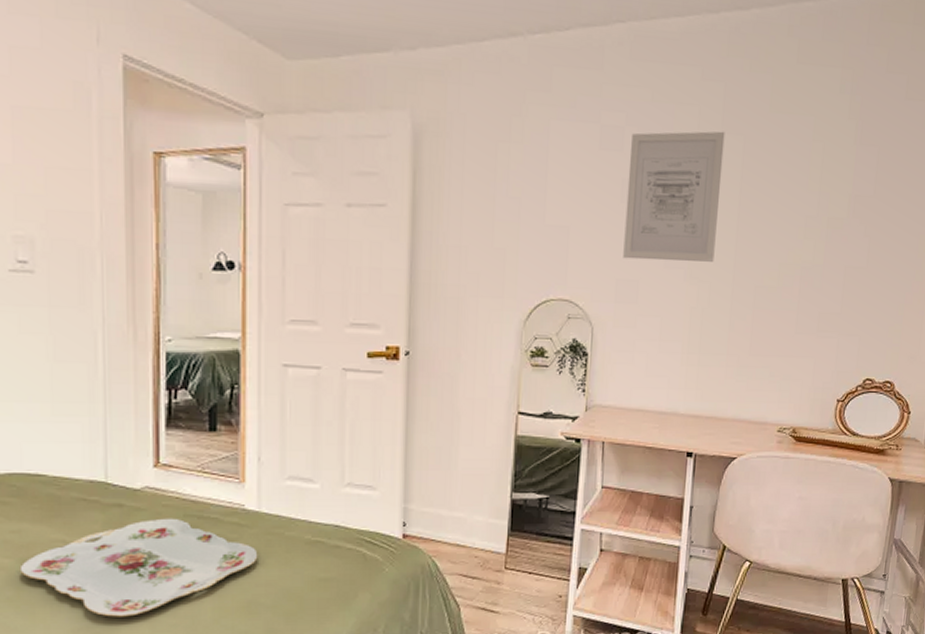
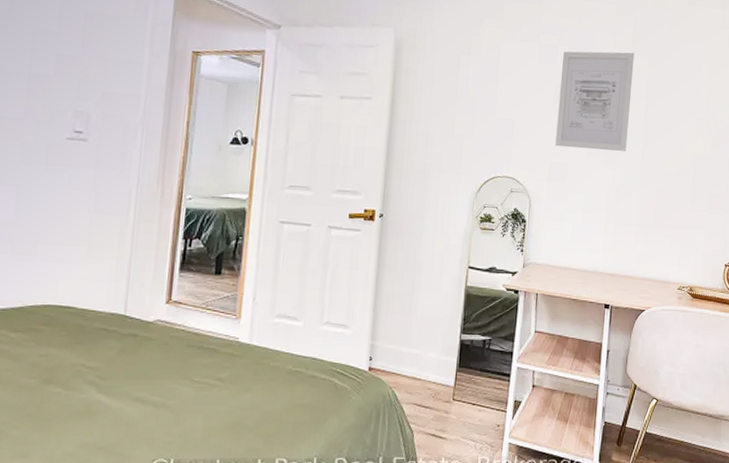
serving tray: present [19,518,258,617] -> none [42,347,246,434]

